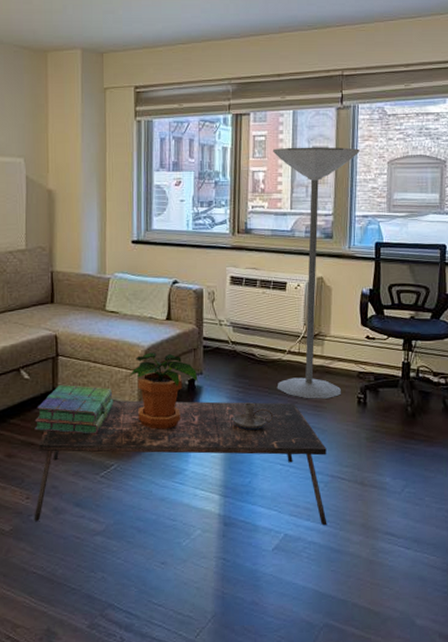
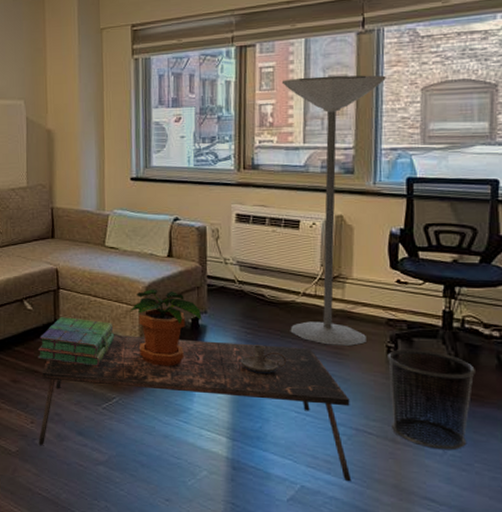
waste bin: none [358,398,427,488] -> present [387,348,475,450]

